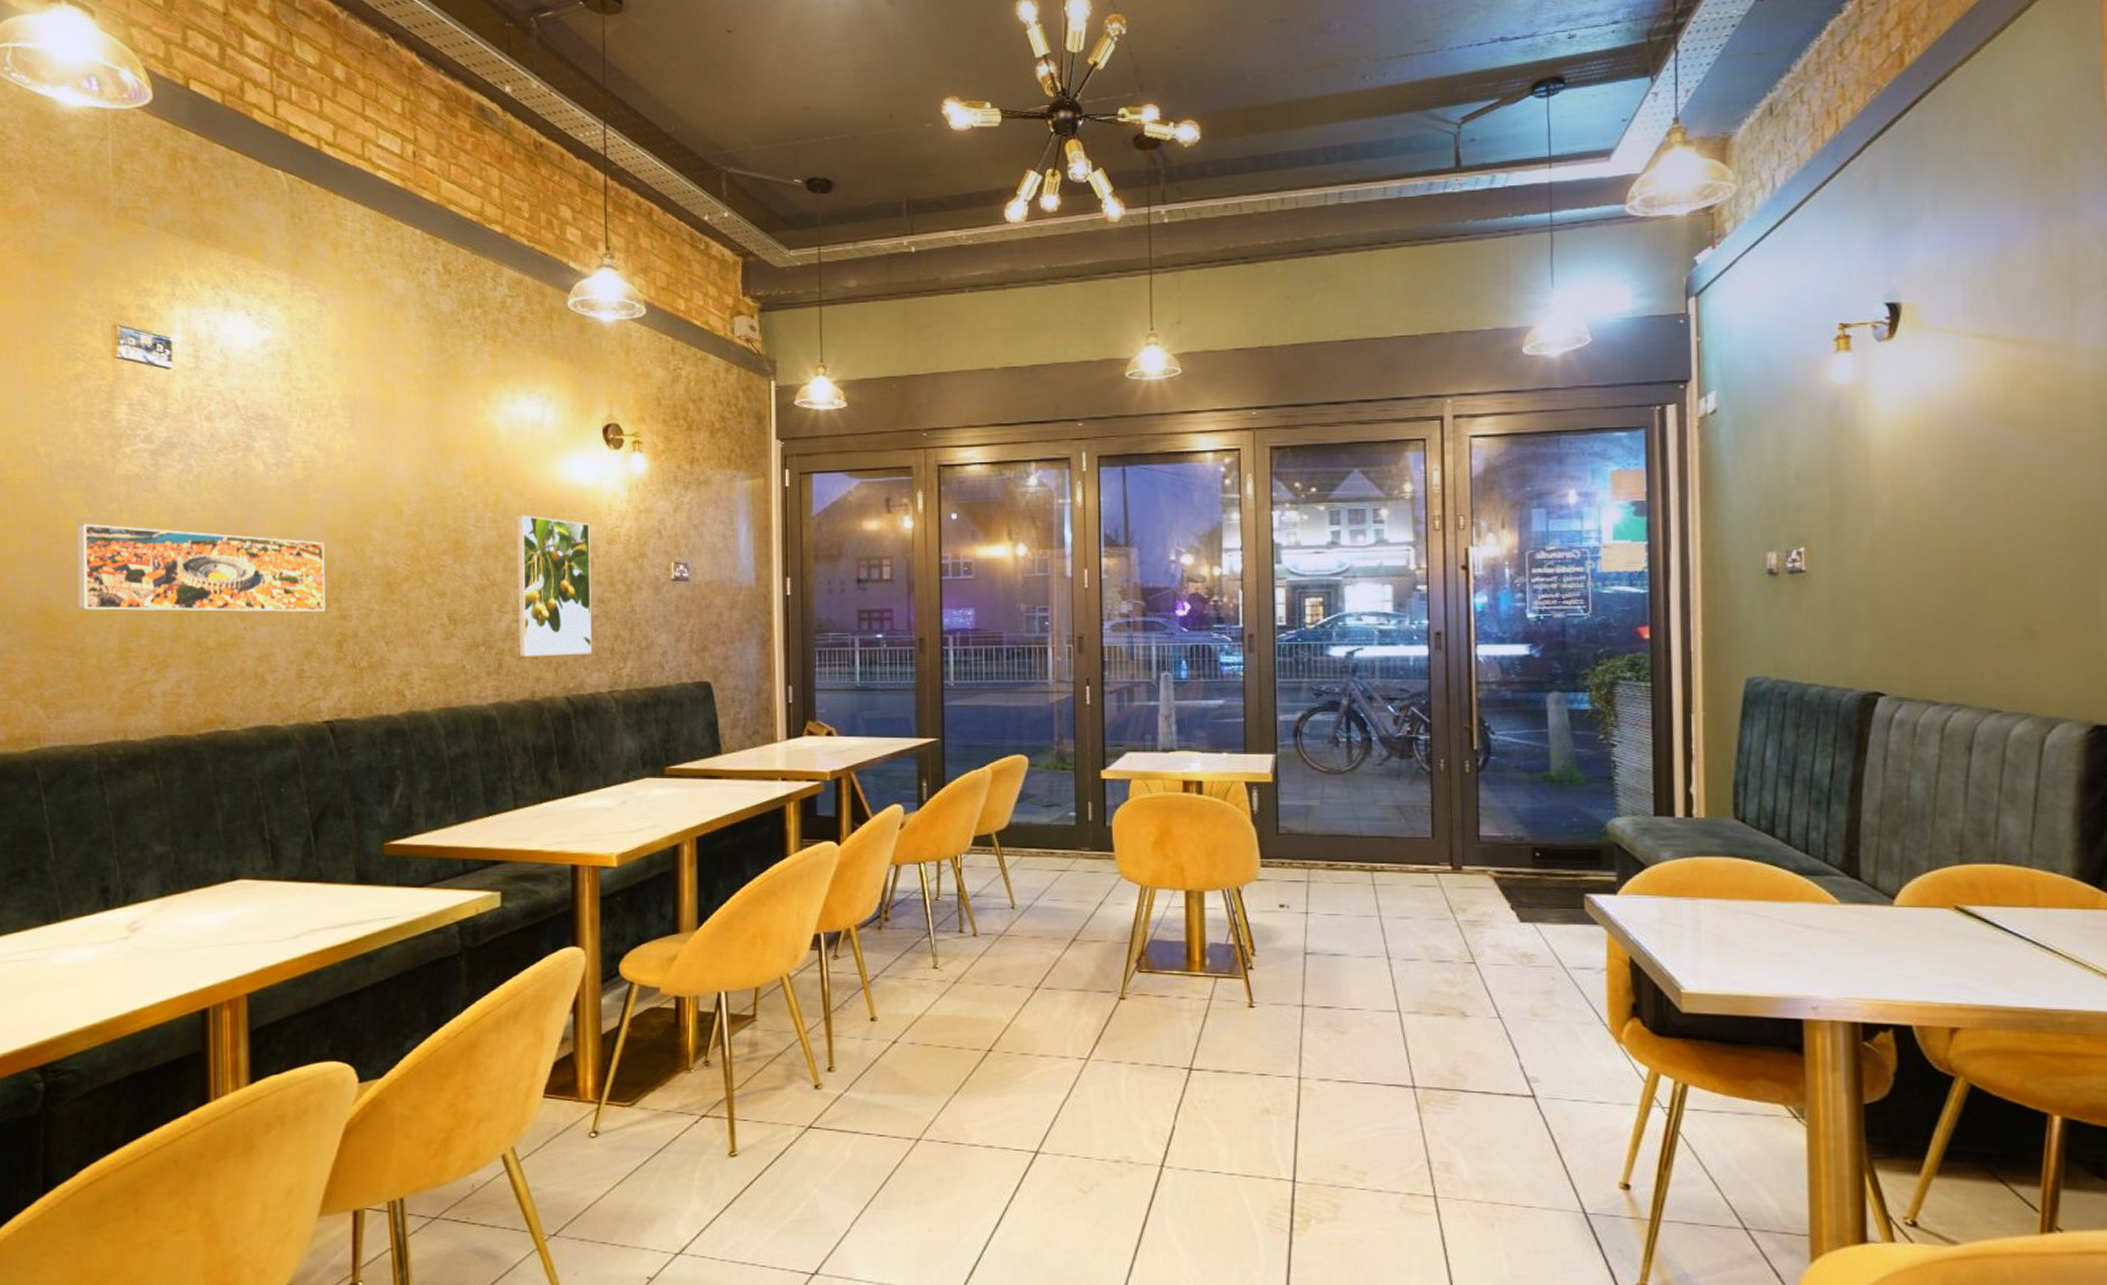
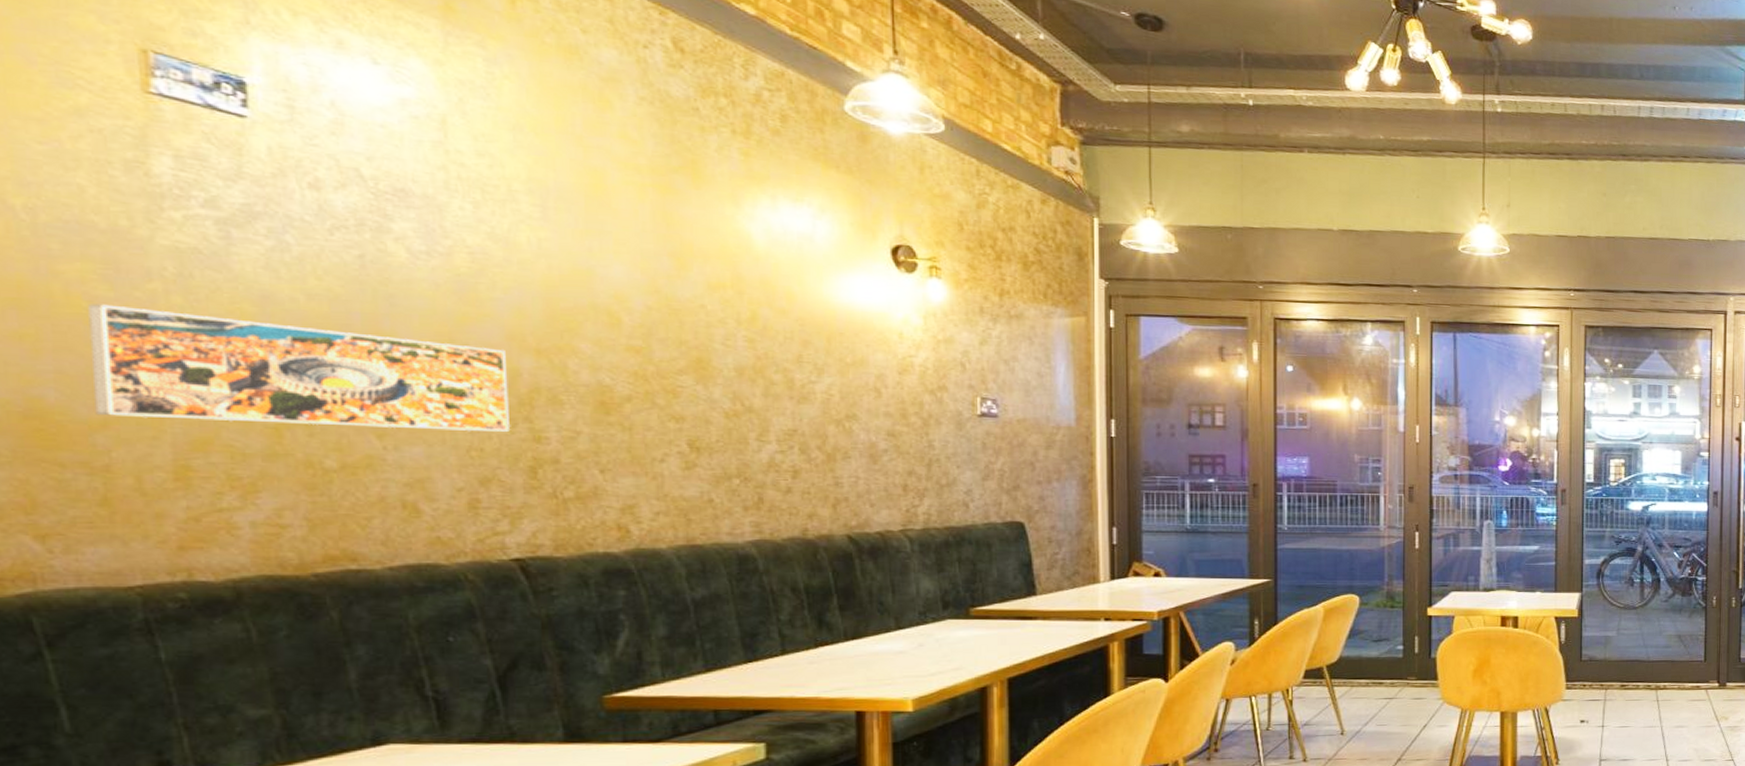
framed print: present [517,515,593,657] -> none [781,336,881,492]

